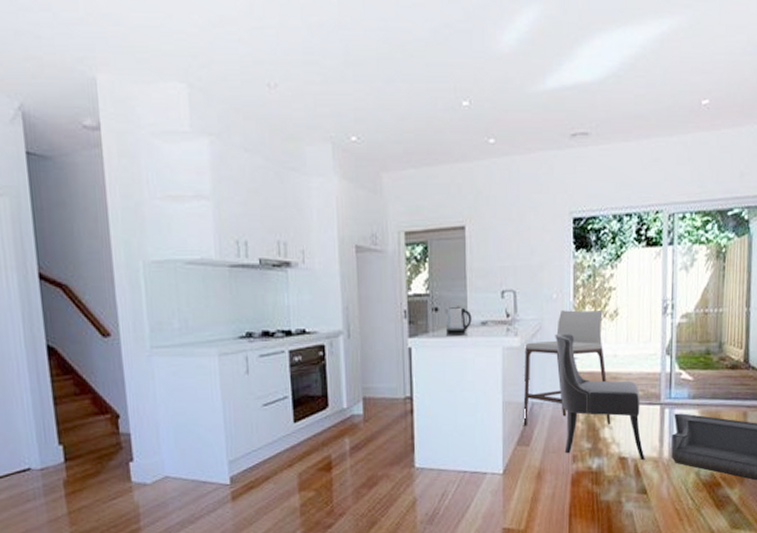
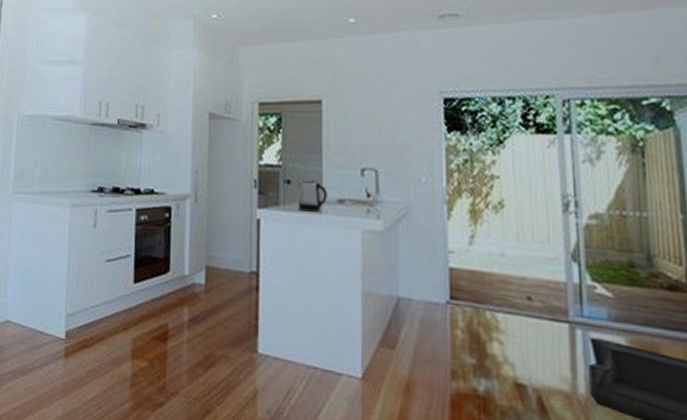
bar stool: present [523,309,611,431] -> none [387,195,501,340]
dining chair: present [555,333,645,460] -> none [425,220,552,392]

